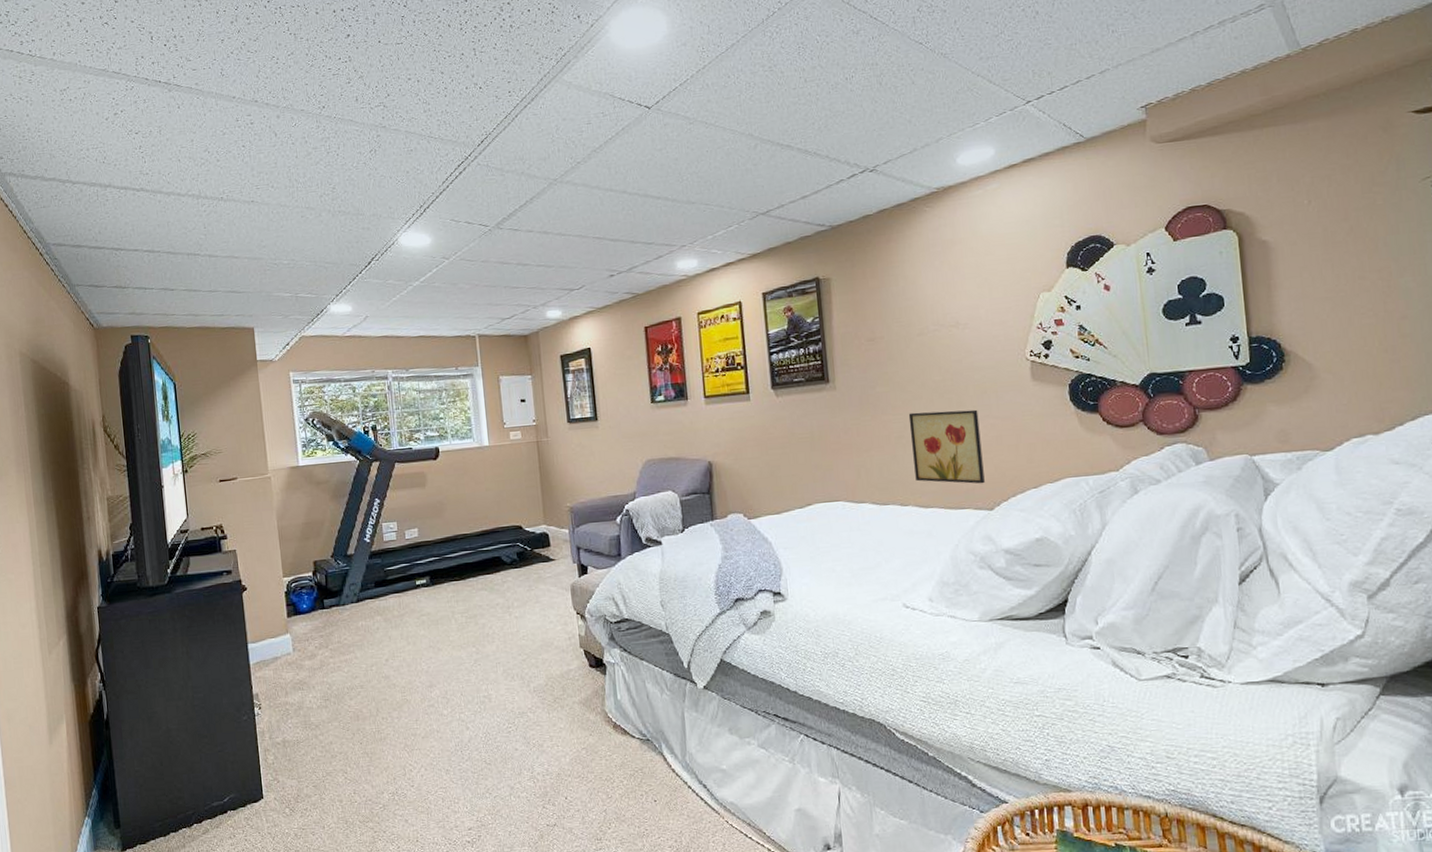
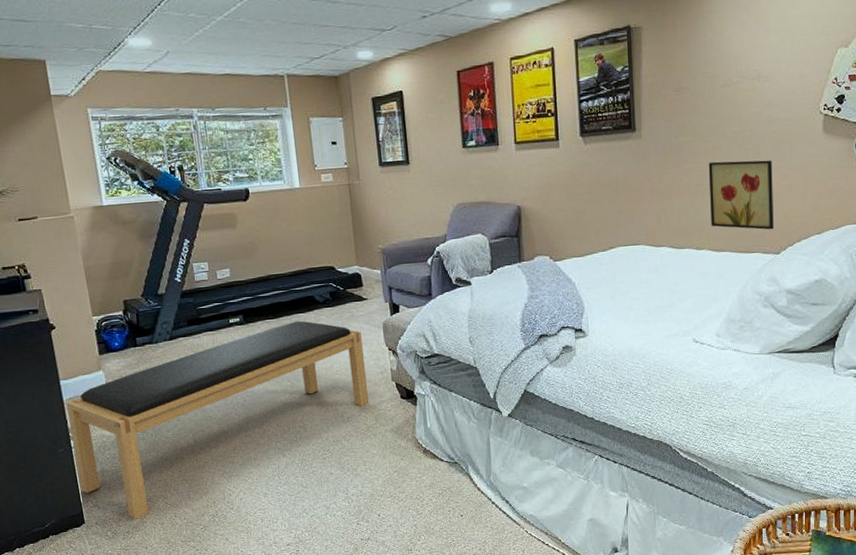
bench: none [252,582,557,796] -> present [66,321,370,520]

